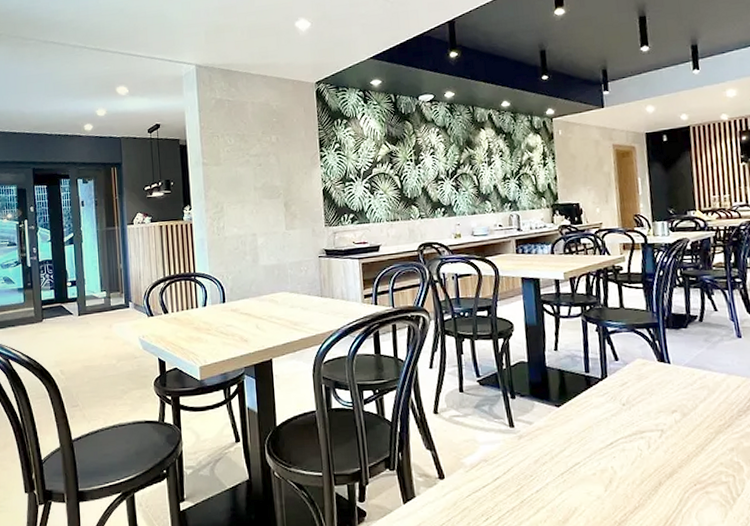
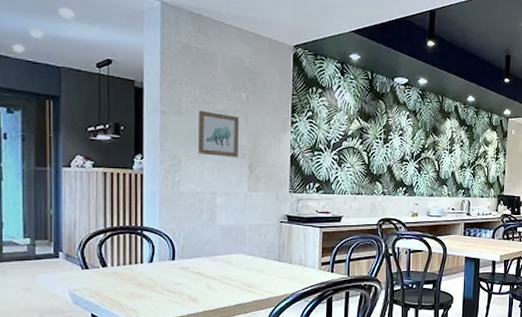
wall art: none [235,157,274,200] -> present [198,110,240,158]

